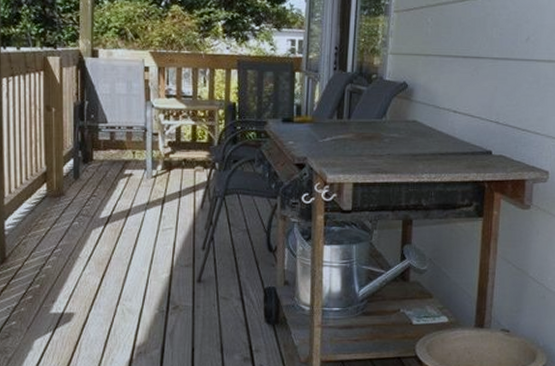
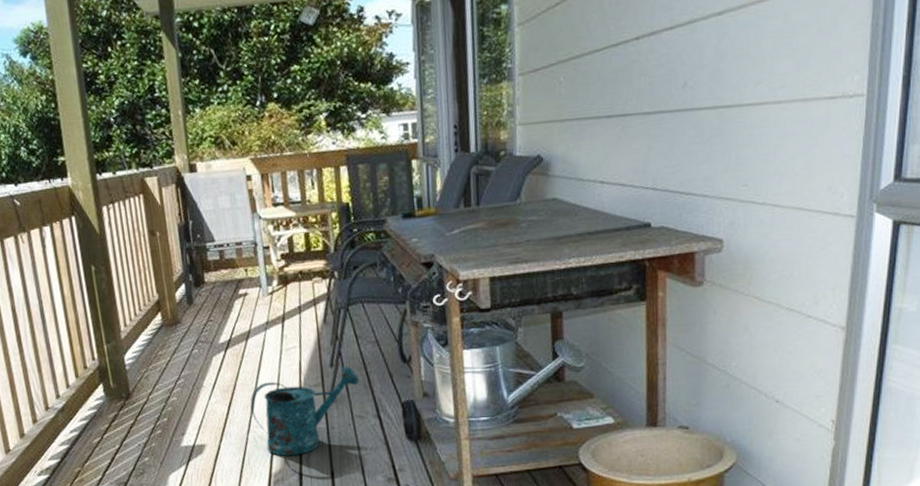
watering can: none [122,250,228,331] -> present [250,366,360,457]

